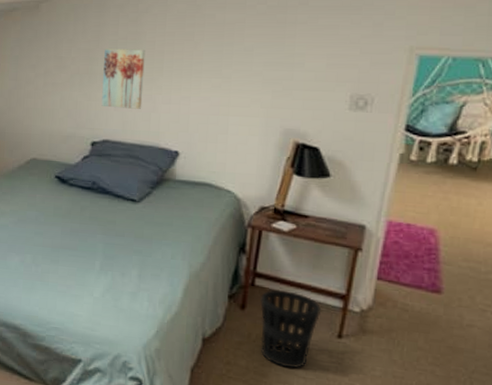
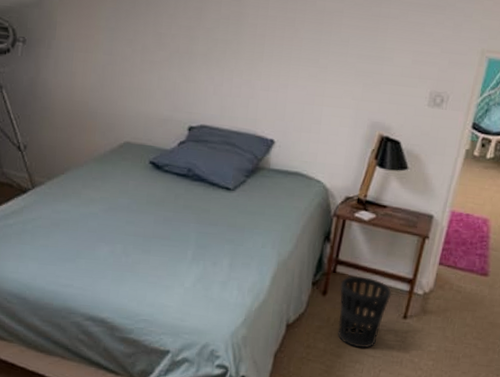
wall art: present [101,48,146,109] -> none [200,27,247,94]

